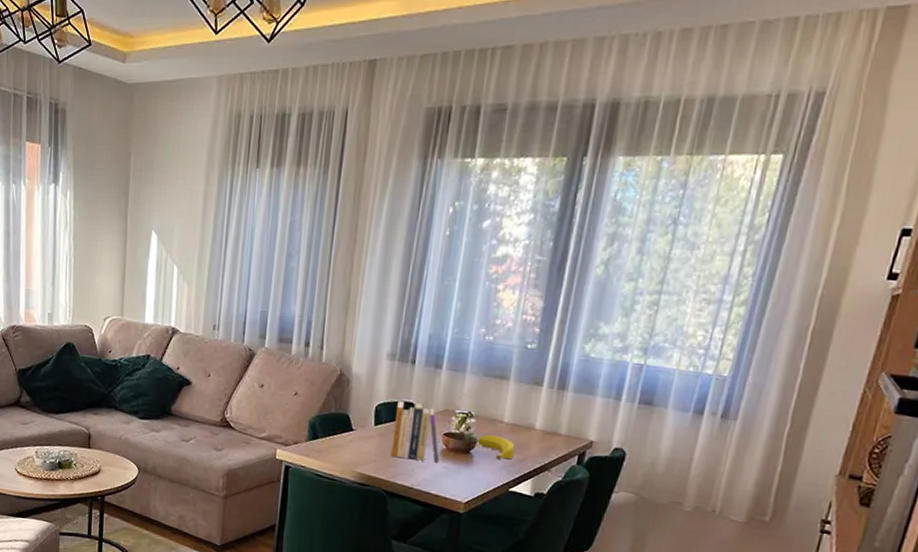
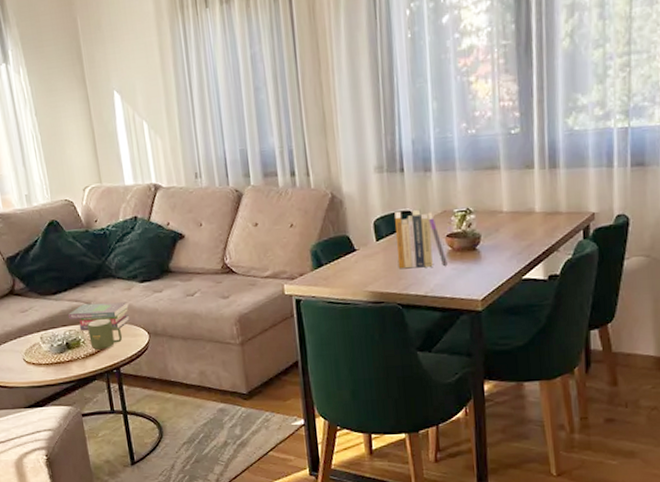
books: none [65,428,125,459] -> present [67,302,129,331]
mug: none [81,445,113,477] -> present [87,318,123,351]
fruit: present [477,434,515,460] -> none [481,226,520,250]

